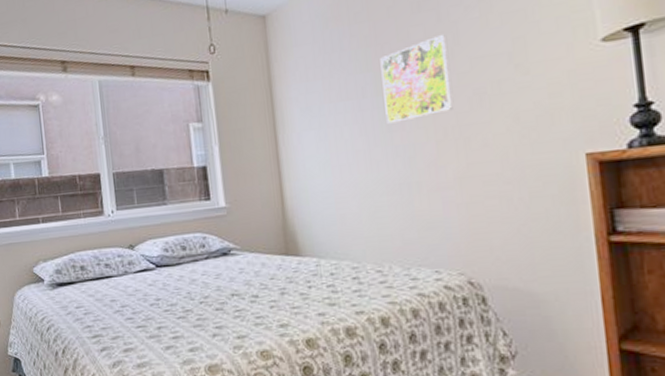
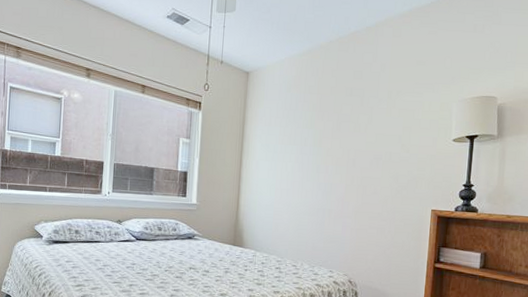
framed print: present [380,34,454,124] -> none [317,114,365,167]

